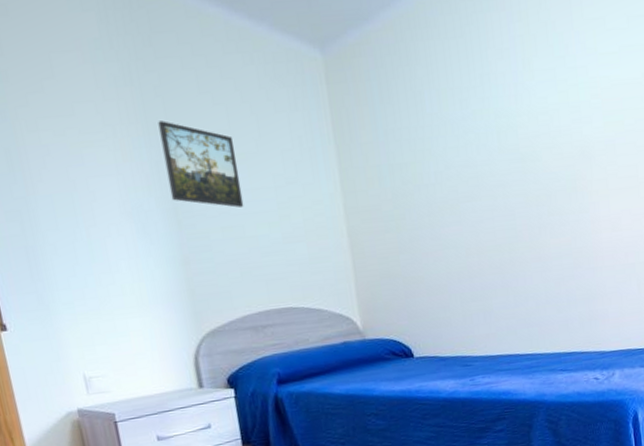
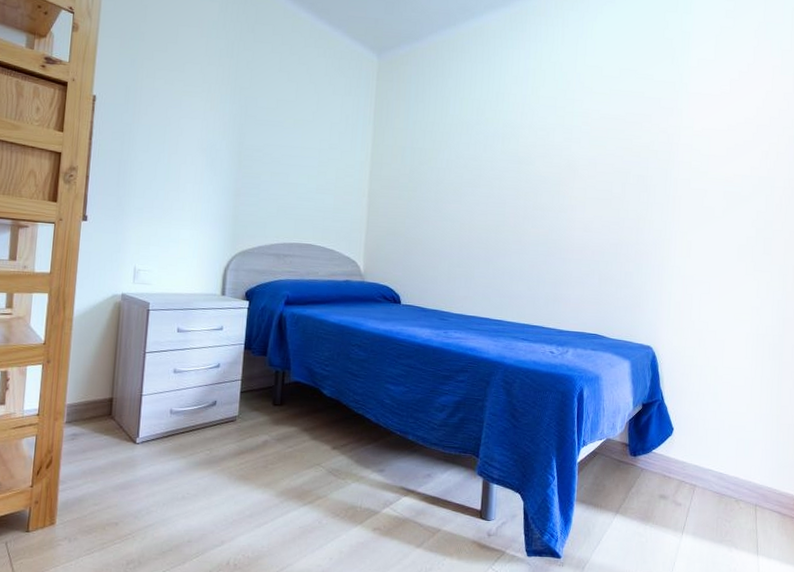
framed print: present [158,120,244,208] -> none [239,86,296,160]

